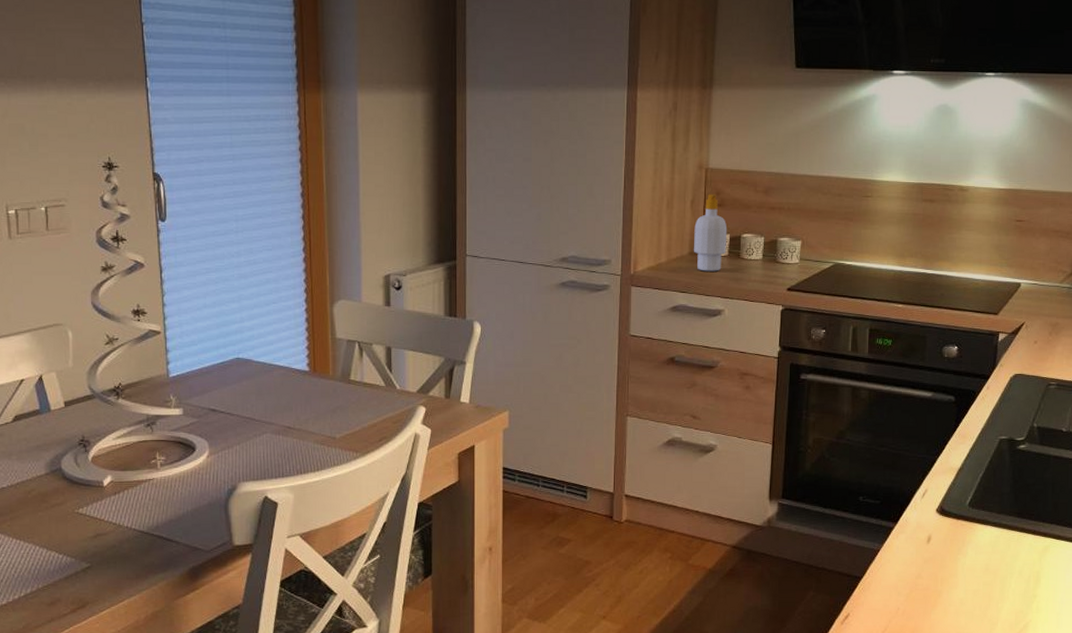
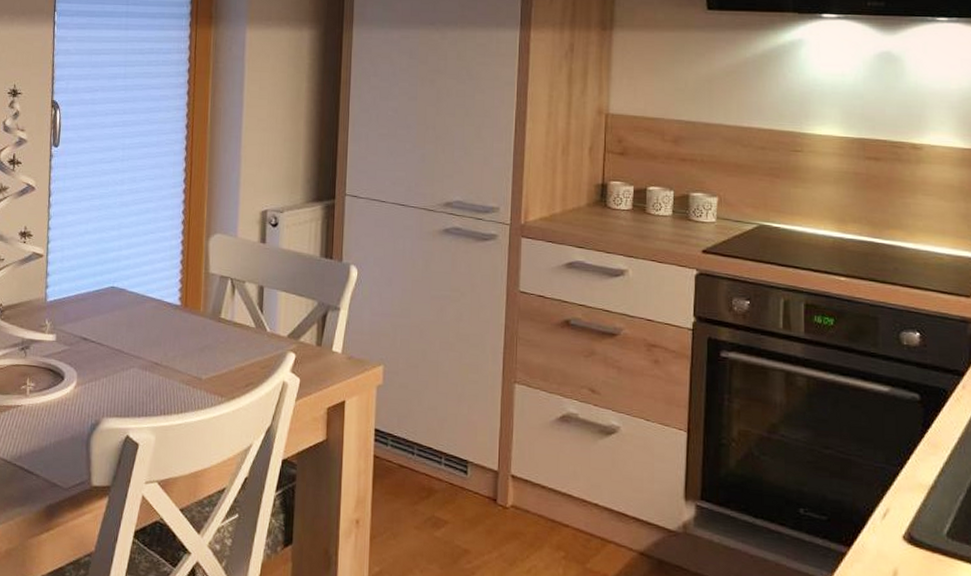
soap bottle: present [693,194,728,272] -> none [591,141,631,227]

